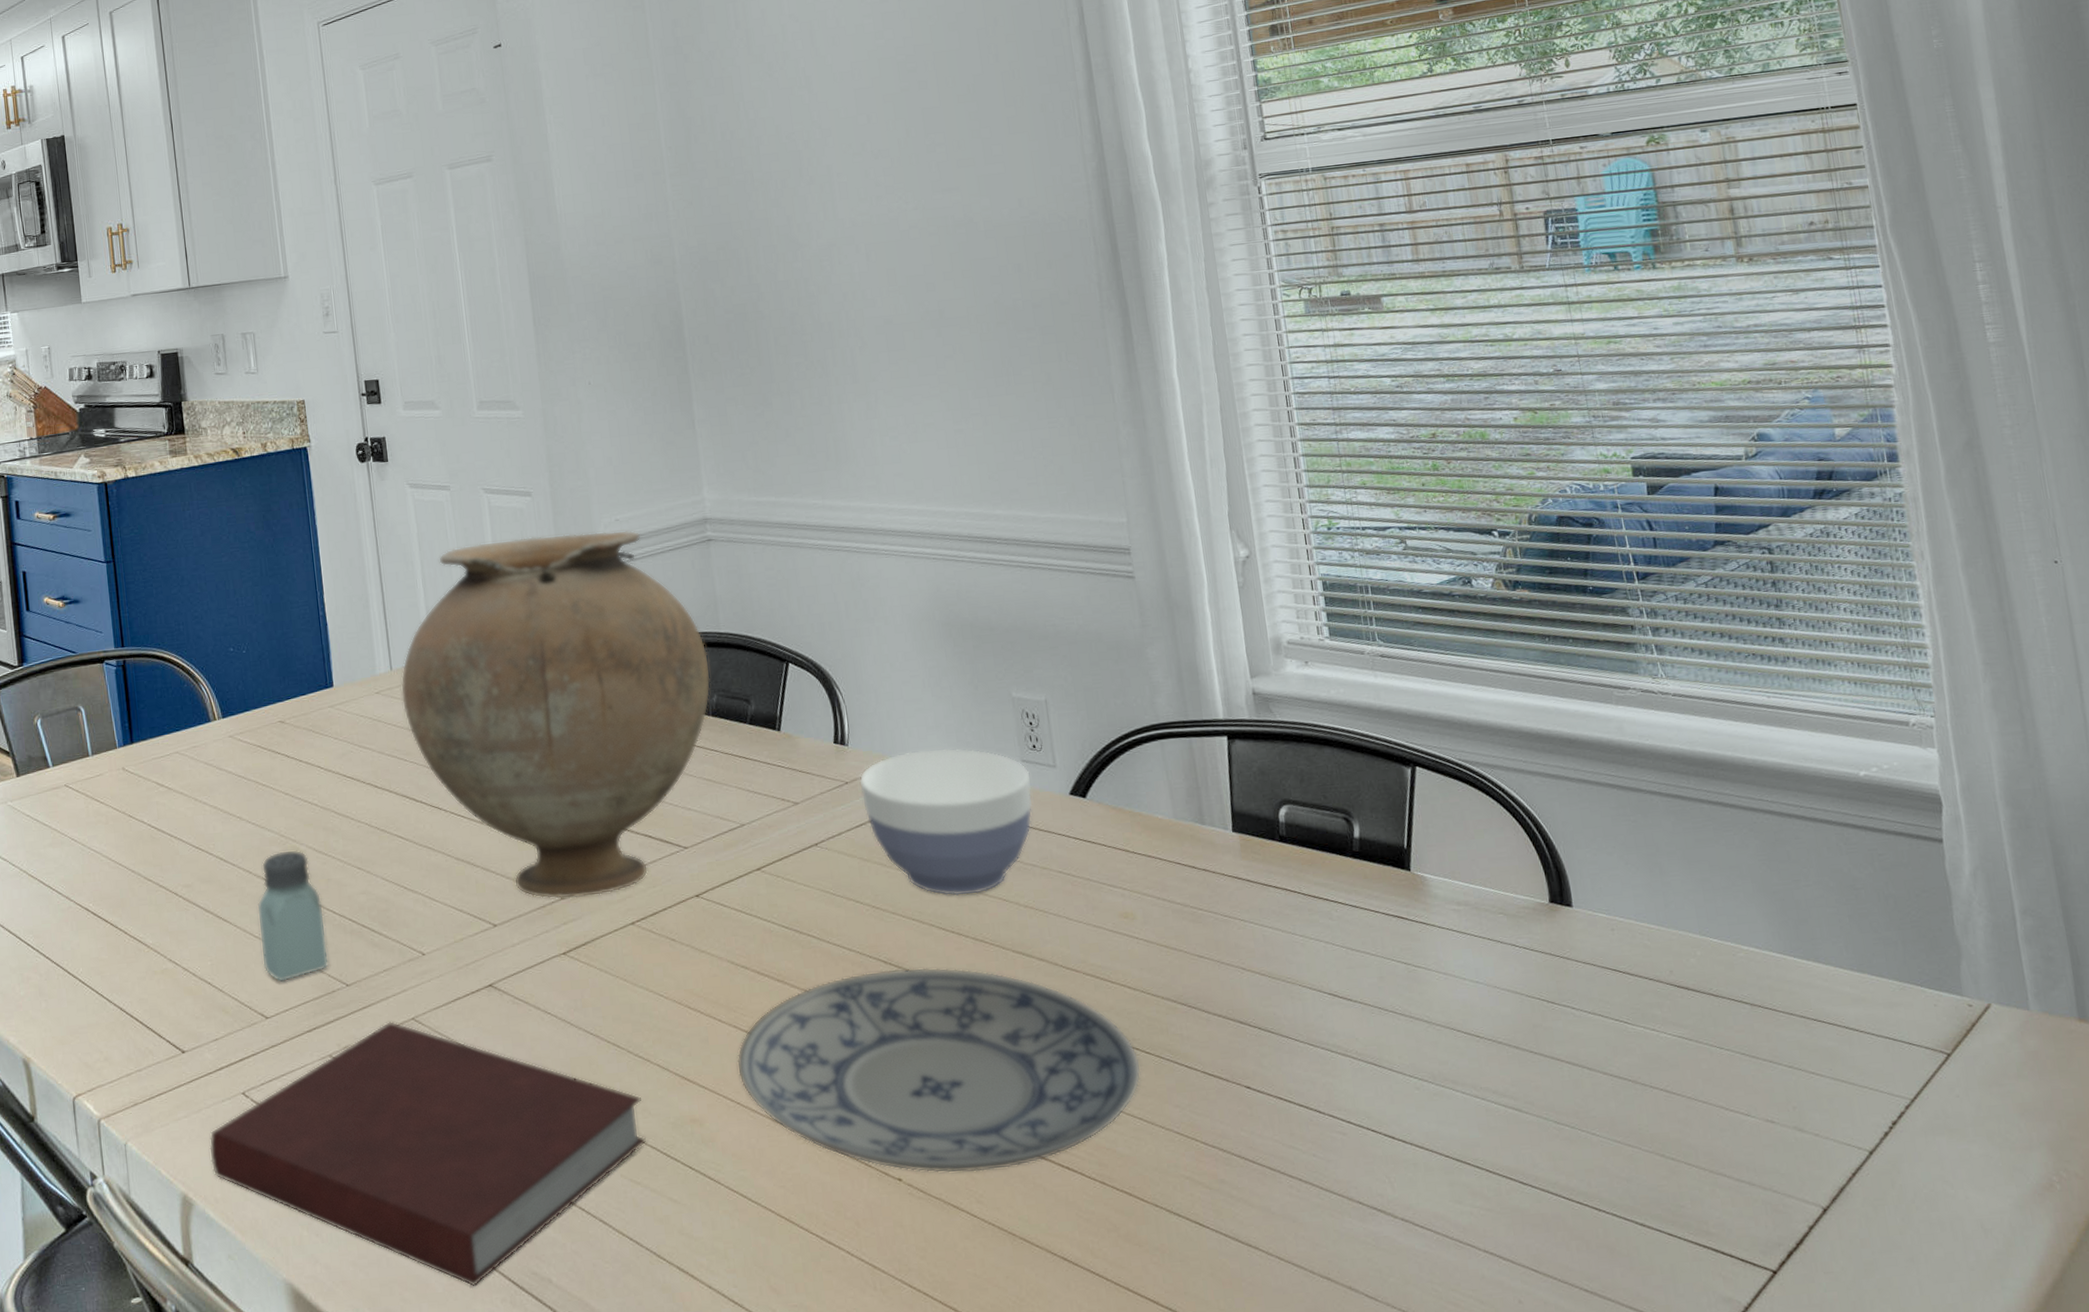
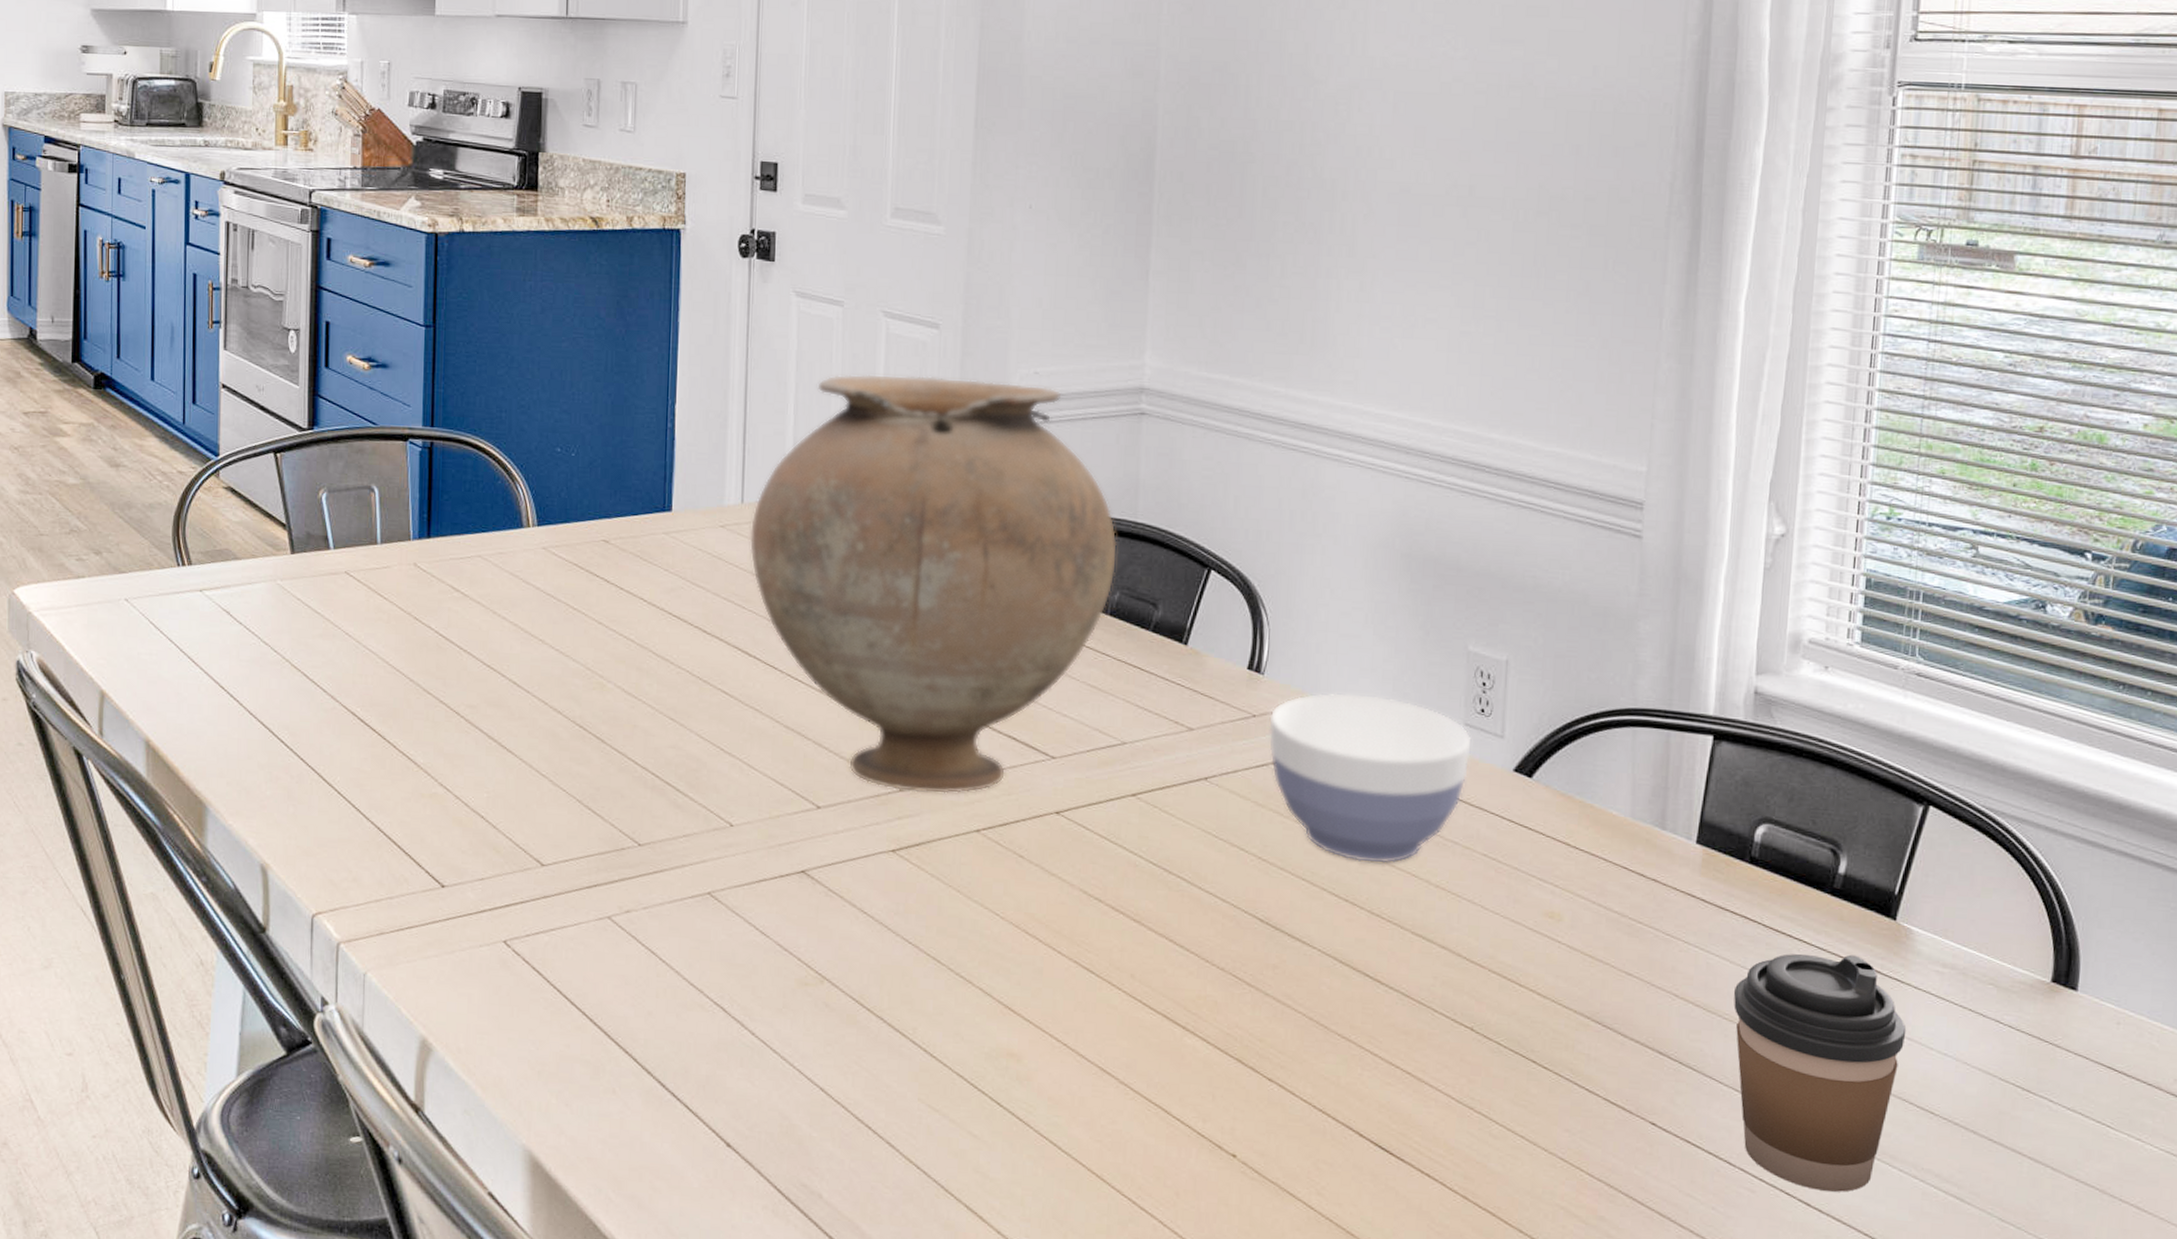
notebook: present [209,1021,646,1287] -> none [458,892,955,1188]
saltshaker: present [257,849,330,983] -> none [546,685,625,830]
plate: present [737,967,1141,1174] -> none [1070,928,1534,1164]
coffee cup: none [1290,907,1442,1123] -> present [1733,954,1907,1192]

